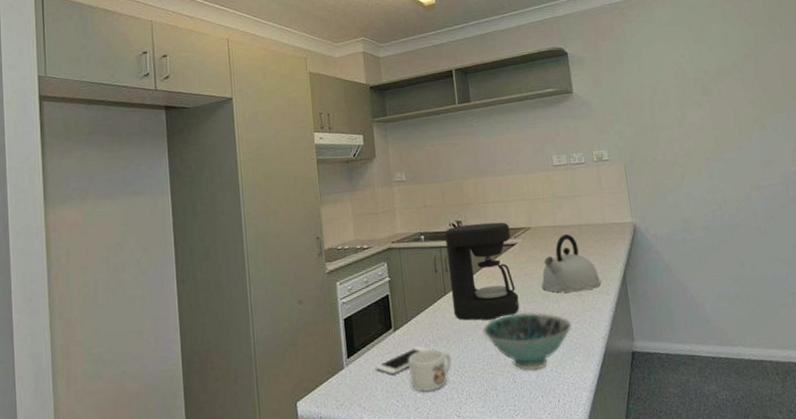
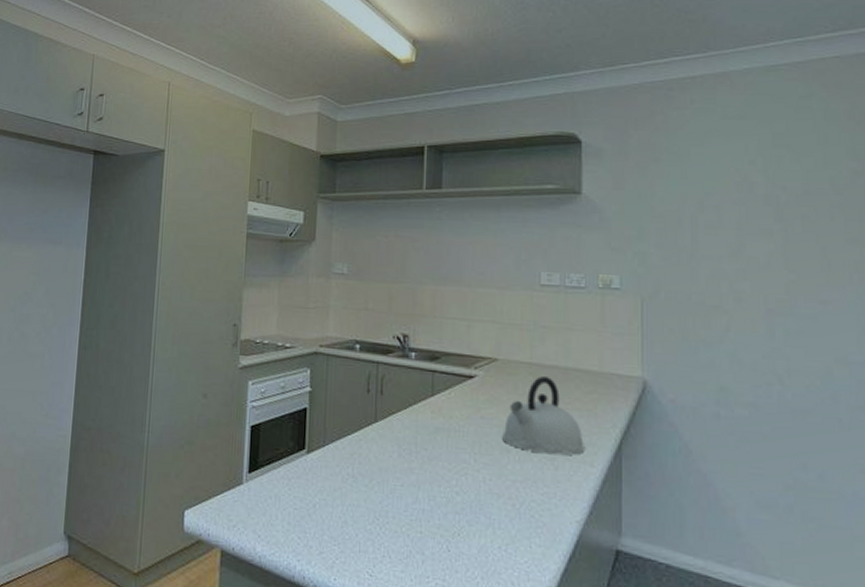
cell phone: present [375,346,430,374] -> none [279,478,348,504]
mug: present [408,348,452,392] -> none [318,483,371,537]
coffee maker: present [445,222,520,321] -> none [383,340,470,467]
bowl: present [483,312,572,371] -> none [416,463,536,542]

